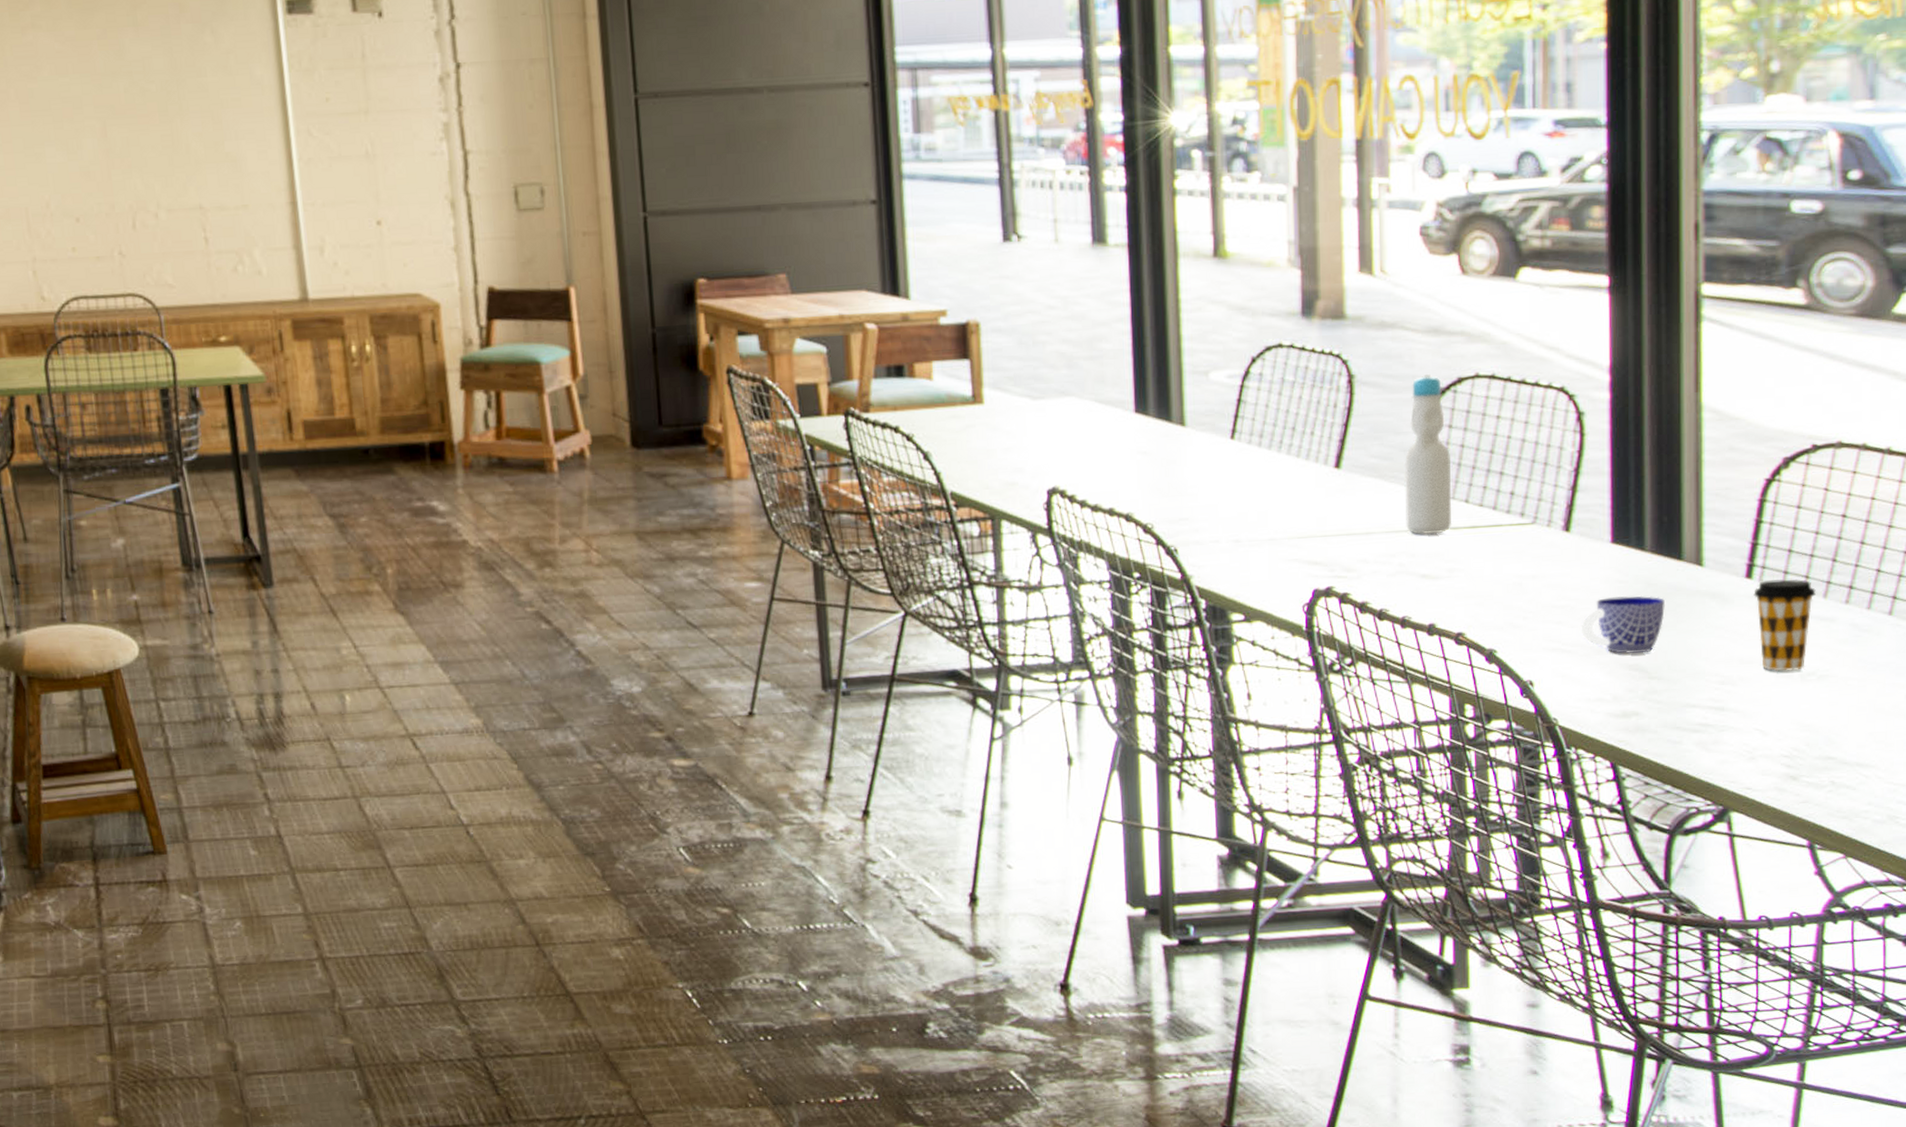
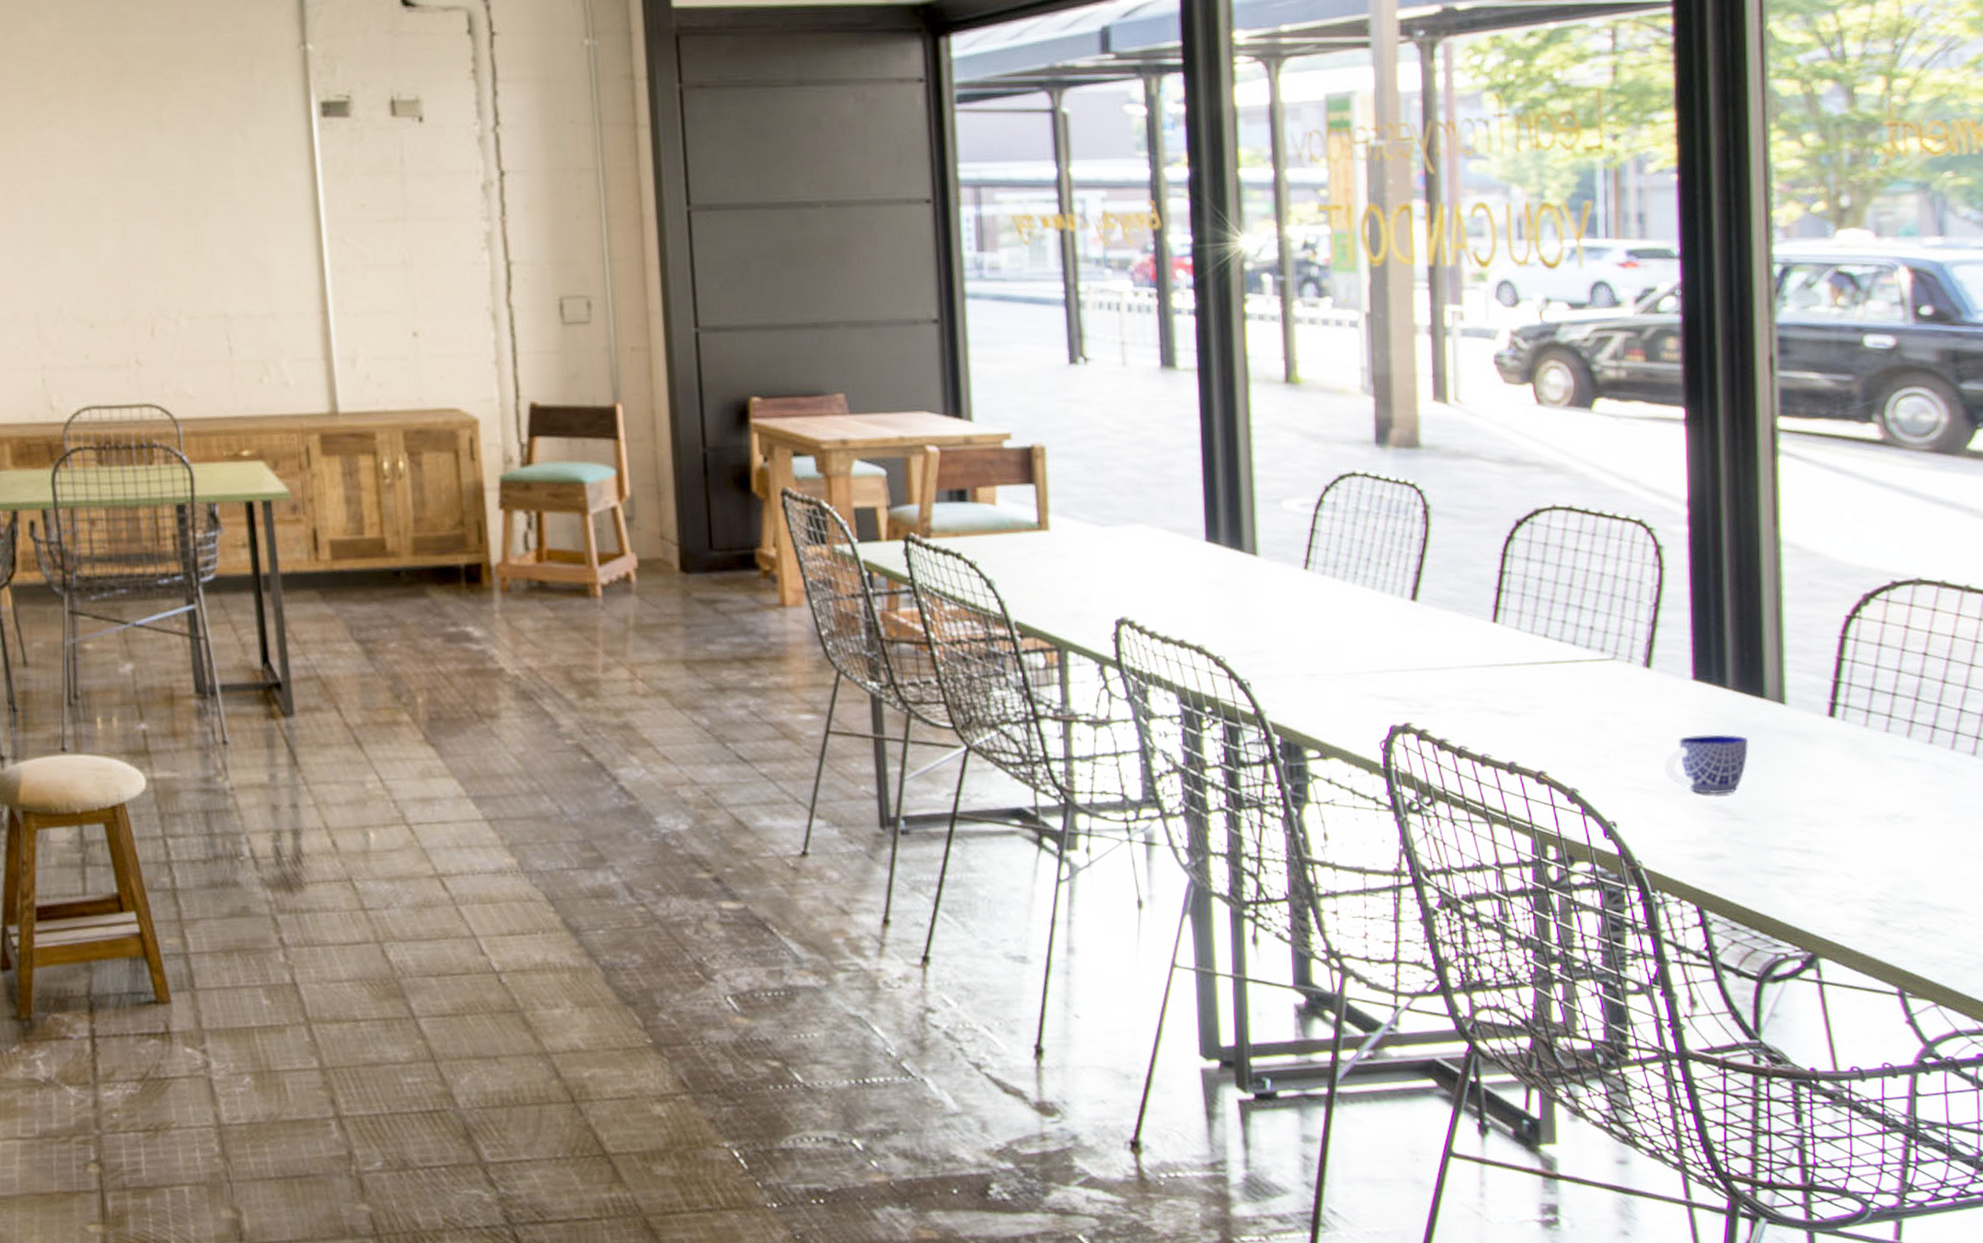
bottle: present [1405,374,1452,535] -> none [1482,506,1532,670]
coffee cup: present [1753,579,1816,672] -> none [1837,718,1899,813]

